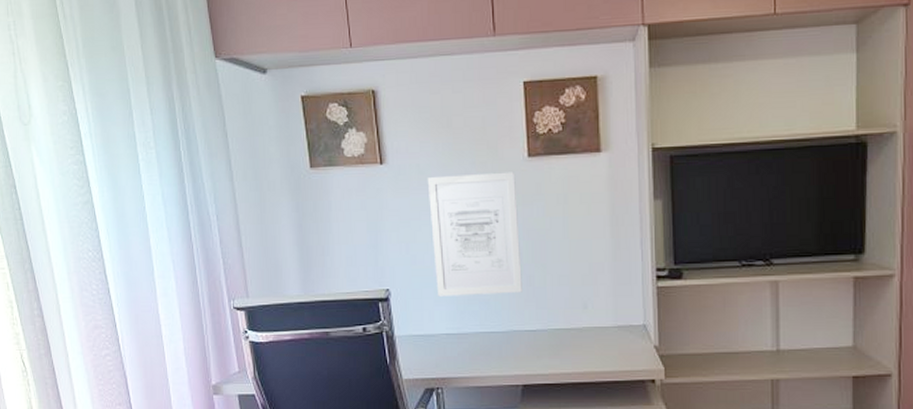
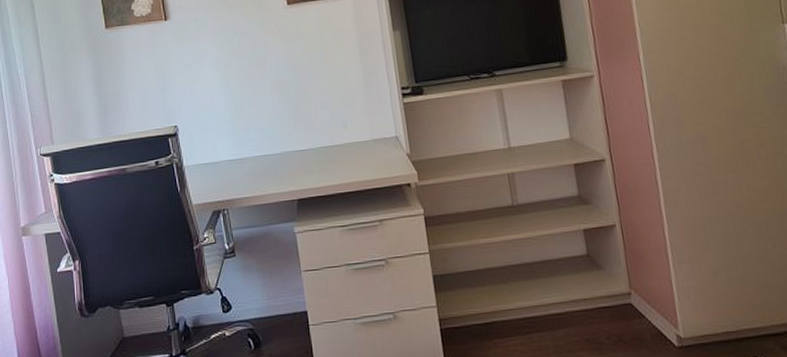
wall art: present [427,172,522,297] -> none [205,18,291,128]

